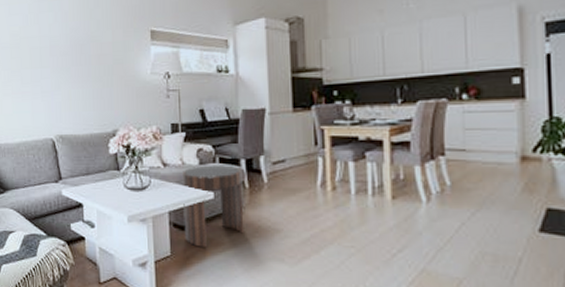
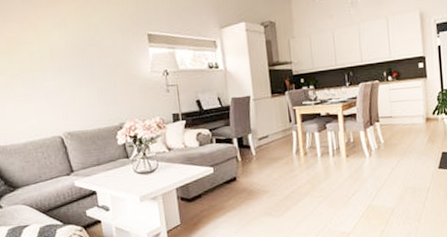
side table: present [182,165,244,248] -> none [185,144,240,214]

